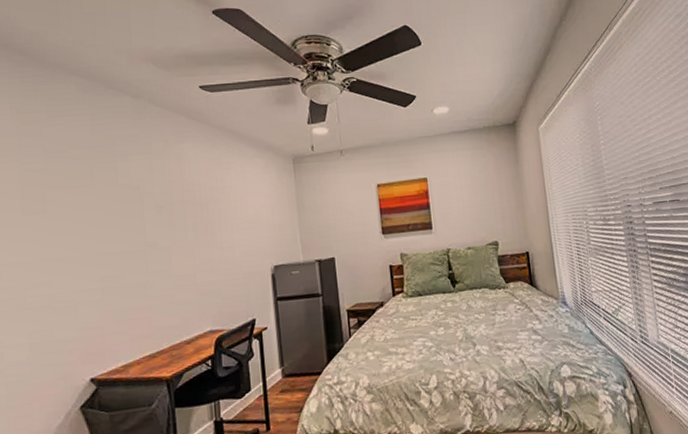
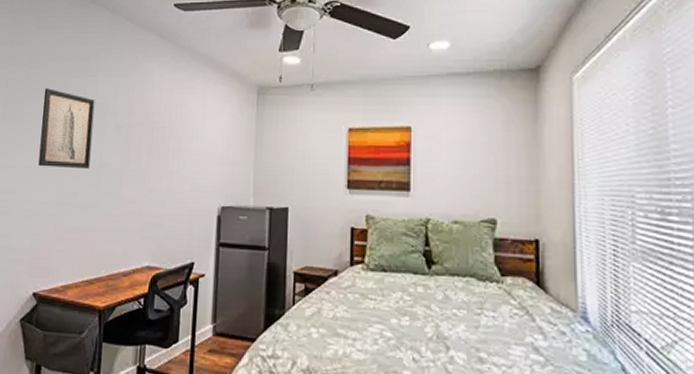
wall art: none [68,177,134,256] -> present [38,88,95,170]

